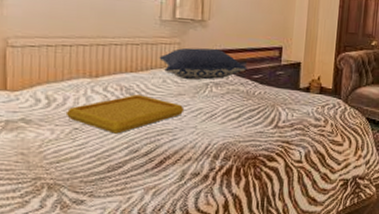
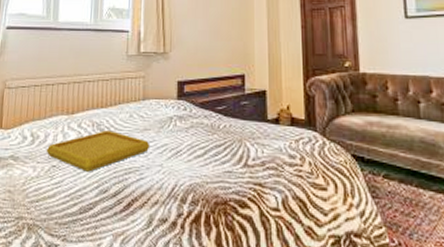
pillow: present [159,47,247,80] -> none [126,80,210,114]

